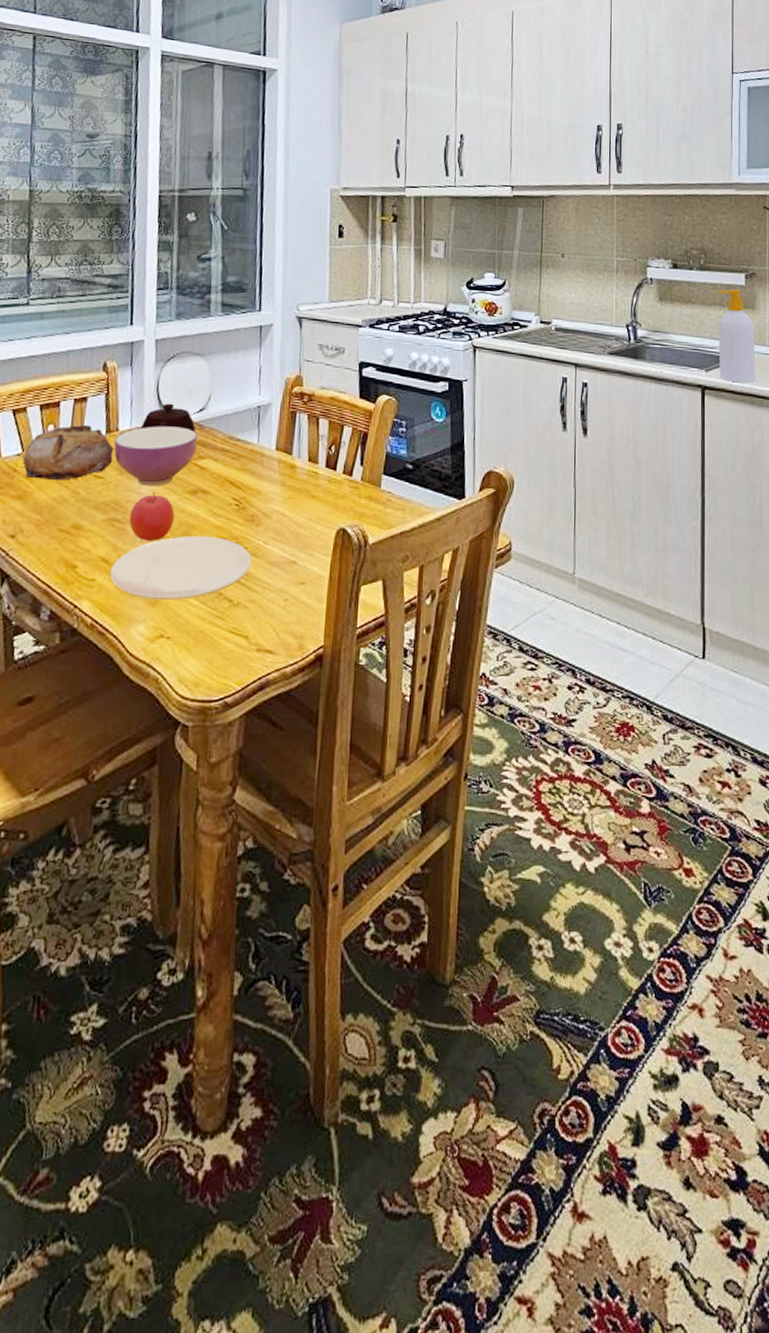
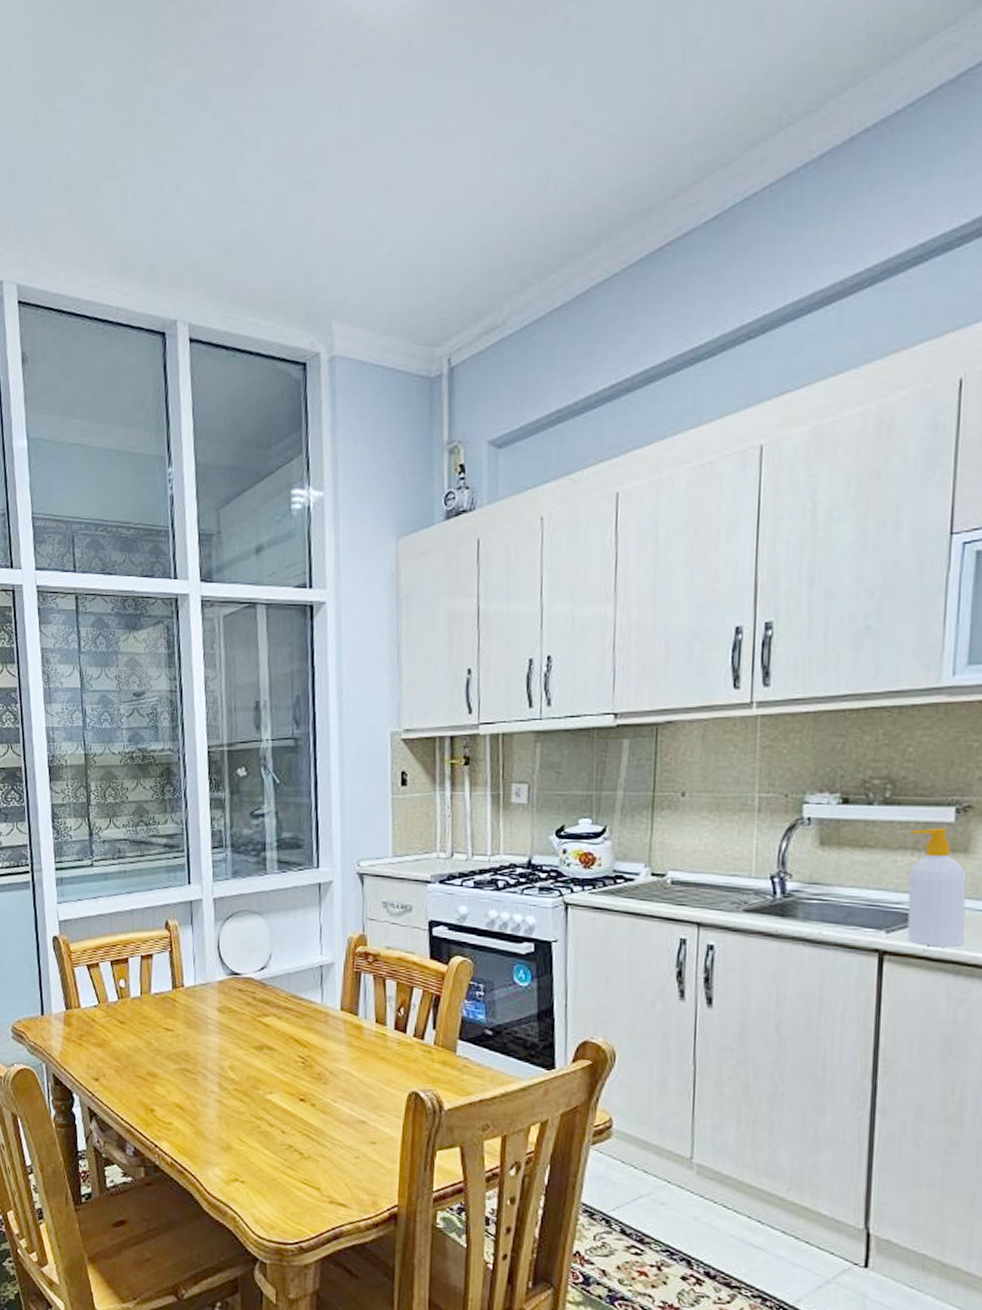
bread: present [22,424,114,480] -> none [99,980,181,1031]
plate: present [109,536,252,601] -> none [184,1089,321,1149]
bowl: present [113,426,198,487] -> none [180,983,261,1041]
fruit: present [128,491,175,541] -> none [199,1045,242,1092]
teapot: present [141,403,196,432] -> none [205,961,259,990]

